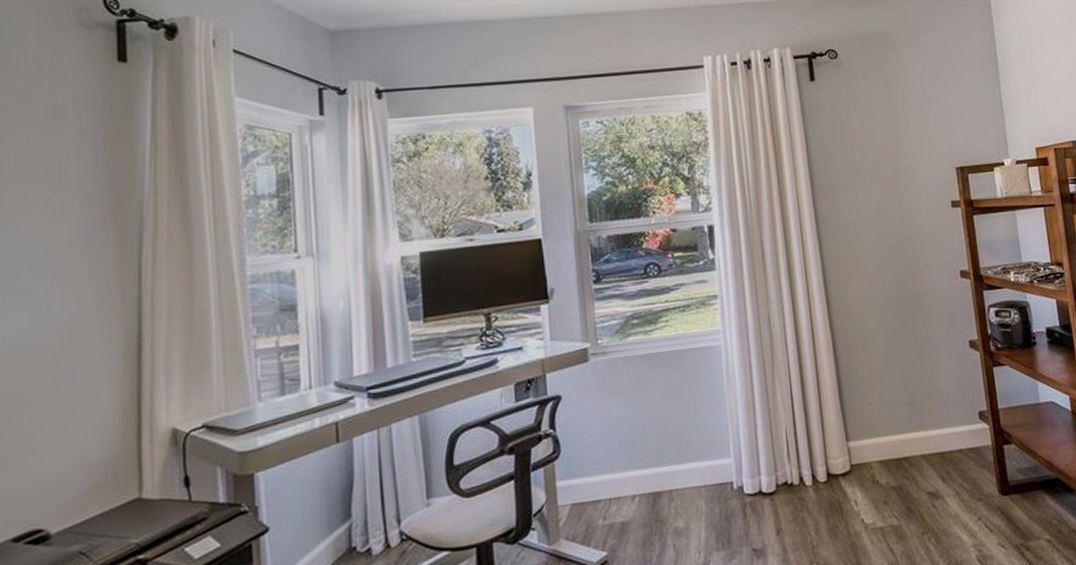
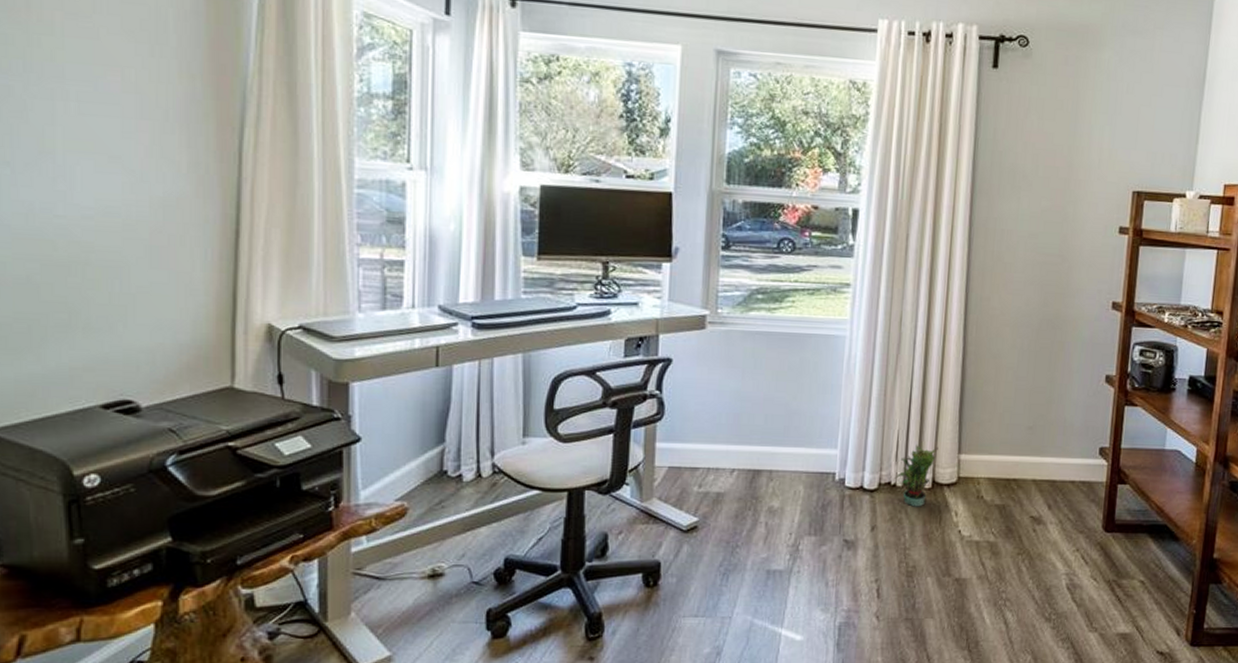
potted plant: none [790,439,827,503] -> present [894,444,938,507]

